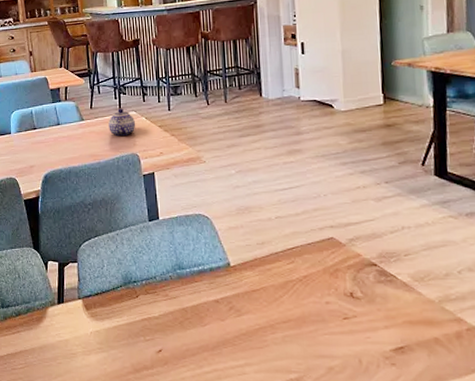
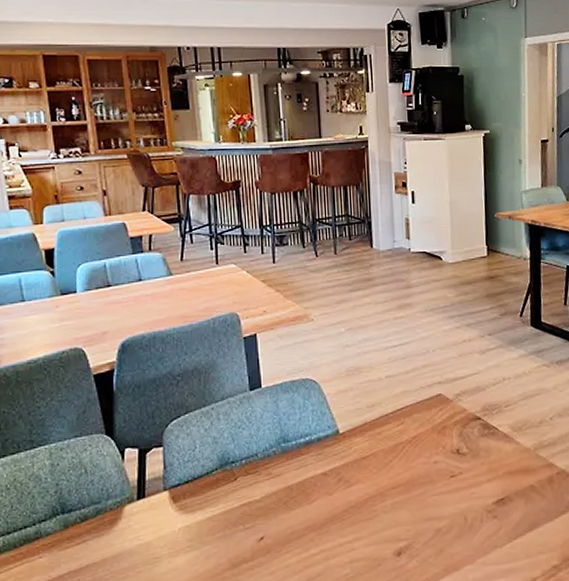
teapot: present [108,108,136,136] -> none [203,260,236,293]

